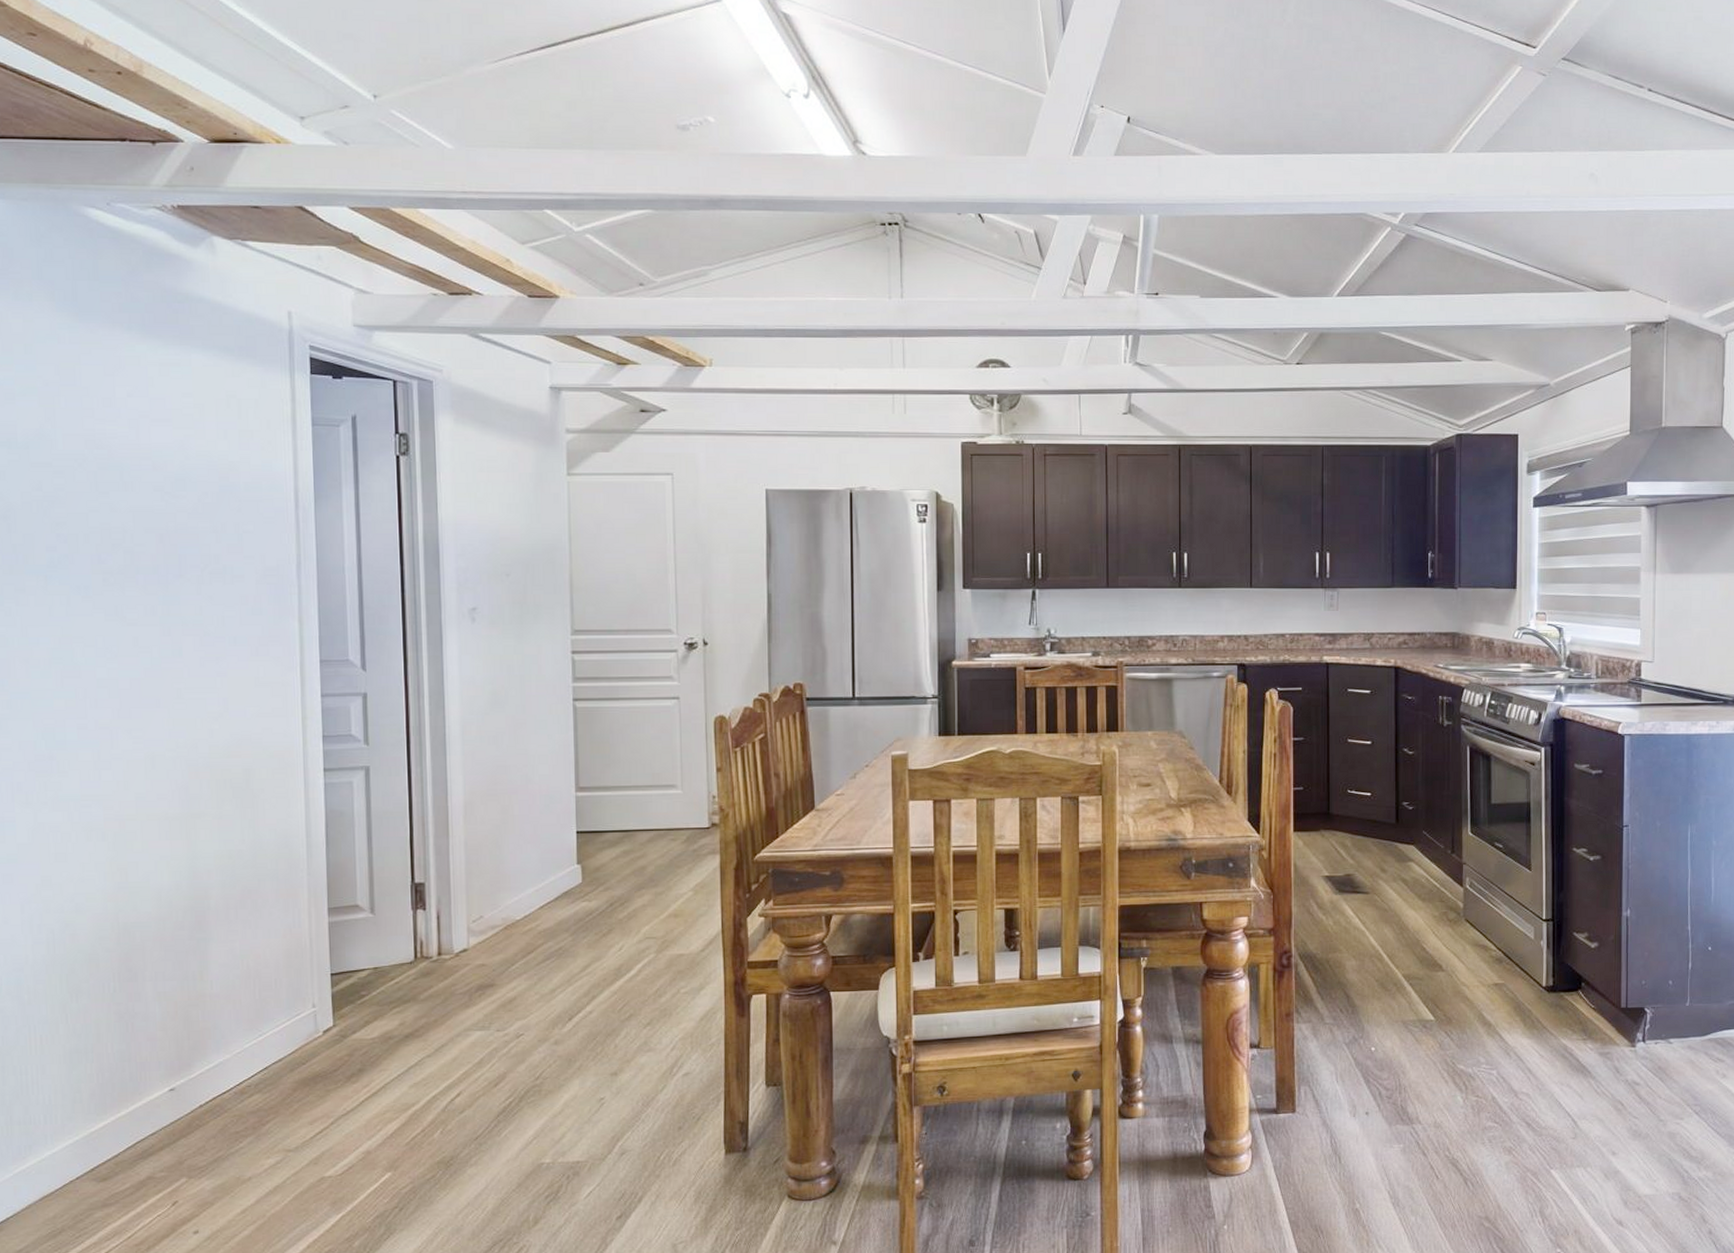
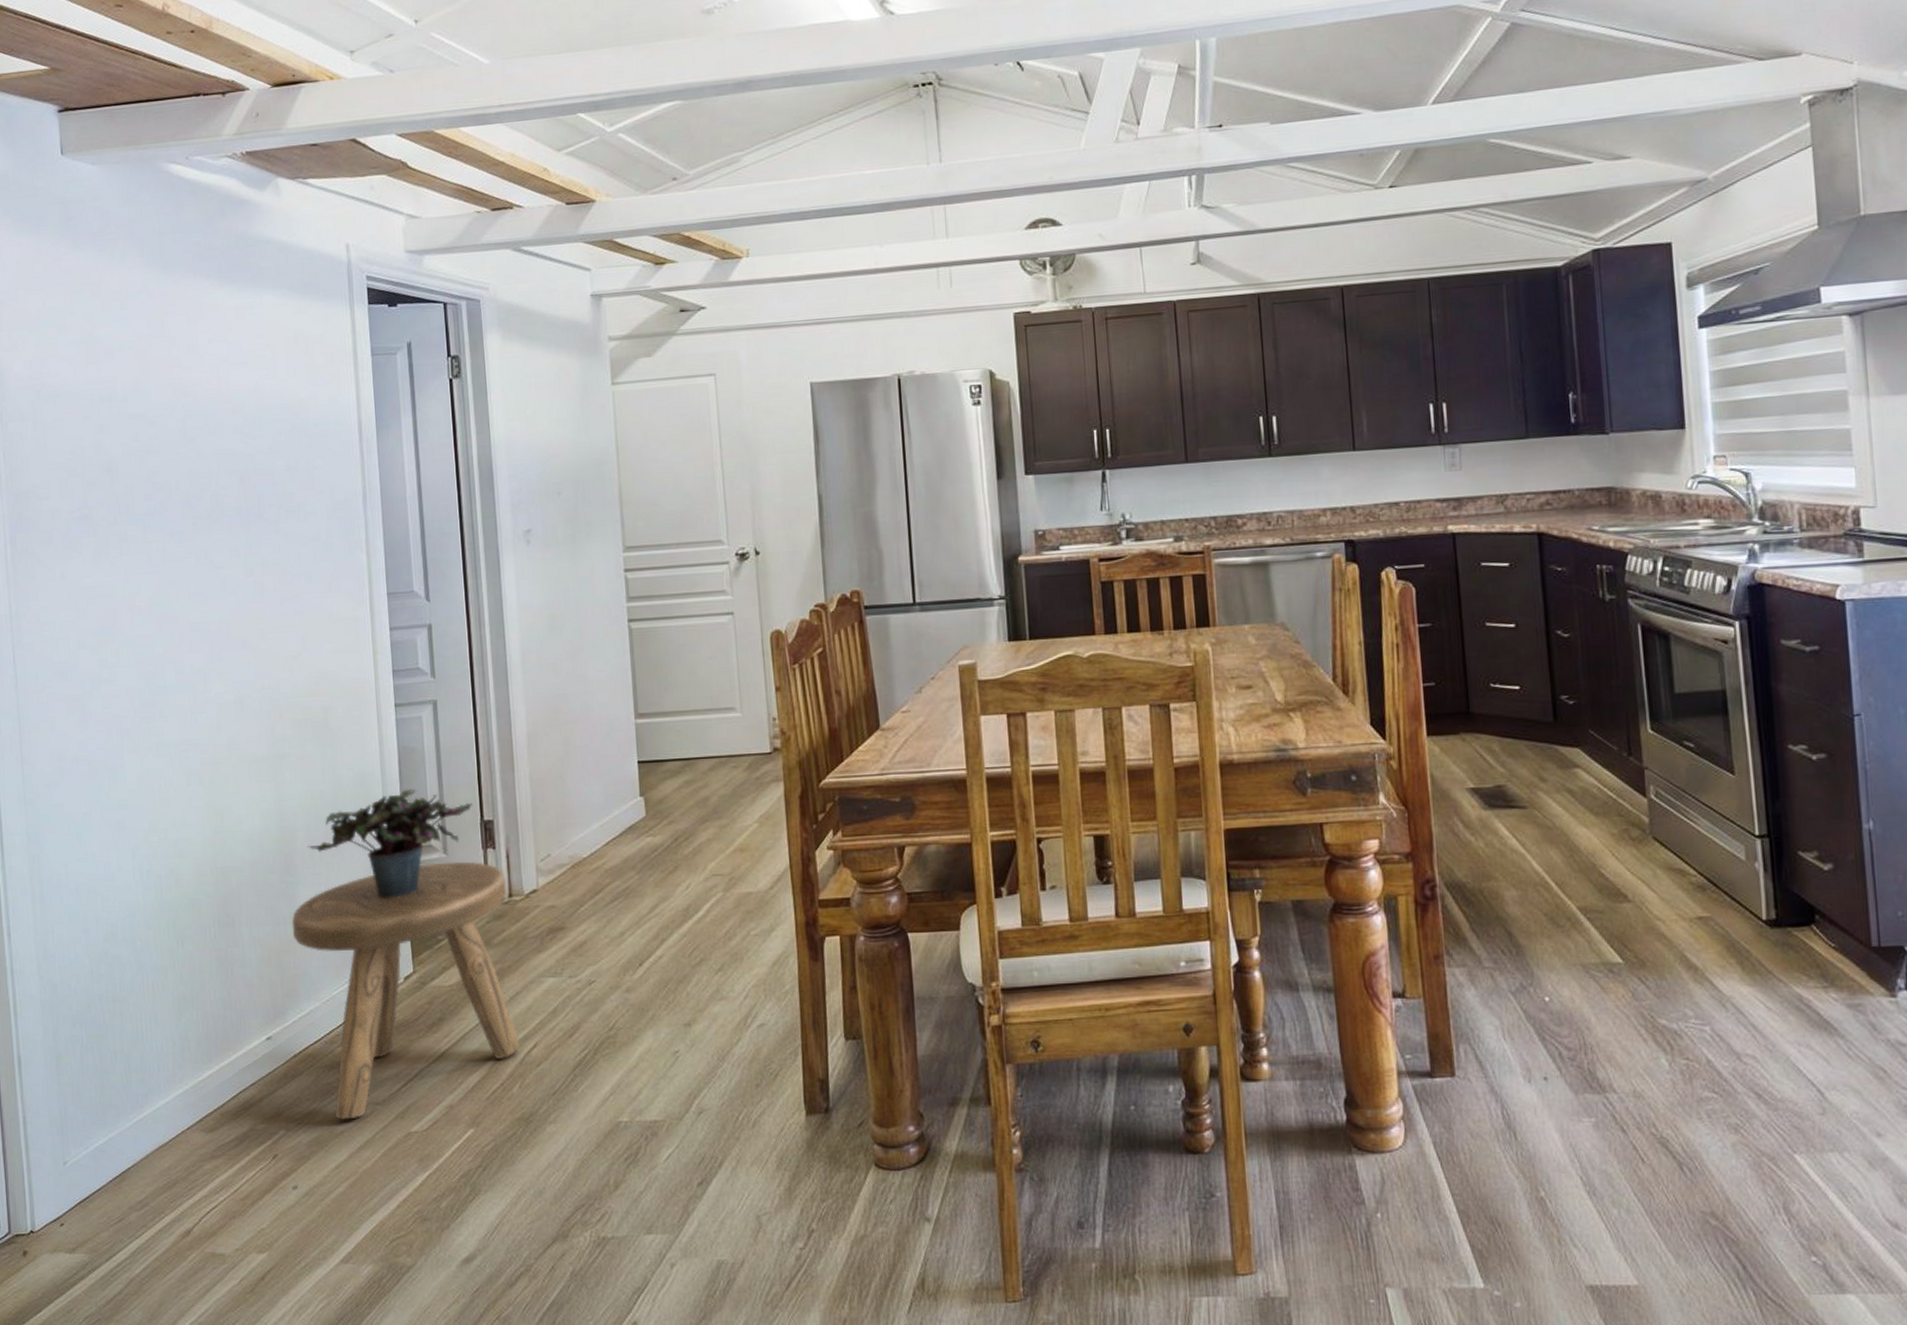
stool: none [202,921,444,1167] -> present [291,861,521,1120]
potted plant: none [221,850,404,955] -> present [307,788,473,899]

